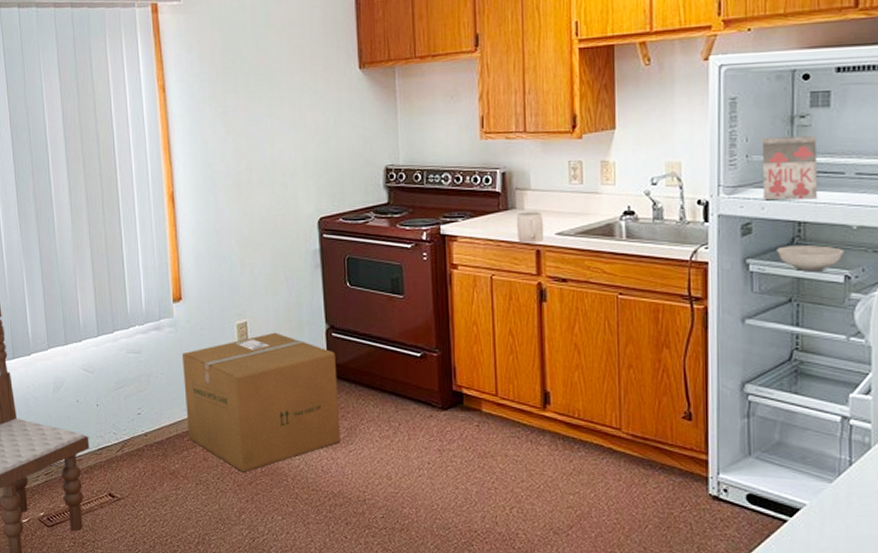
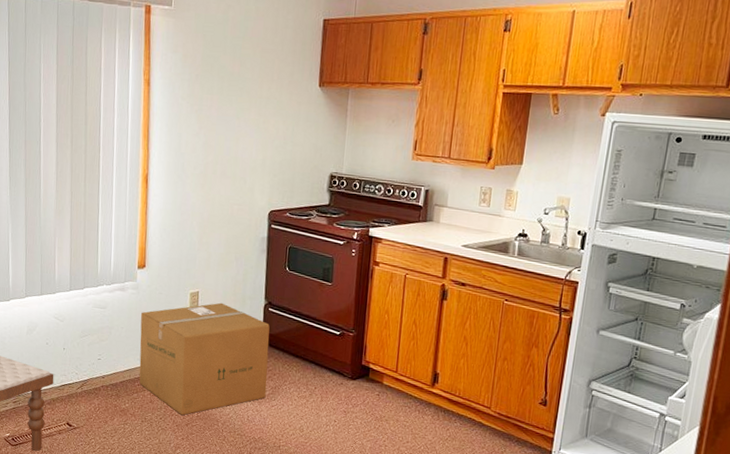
mug: present [516,211,545,243] -> none [430,224,454,252]
milk: present [762,136,818,200] -> none [628,186,678,241]
bowl: present [777,245,844,271] -> none [633,275,684,298]

